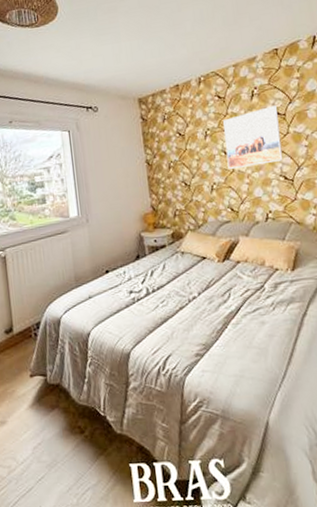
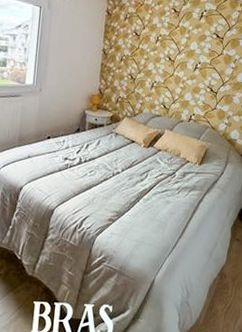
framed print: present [223,105,284,169] -> none [169,29,218,76]

